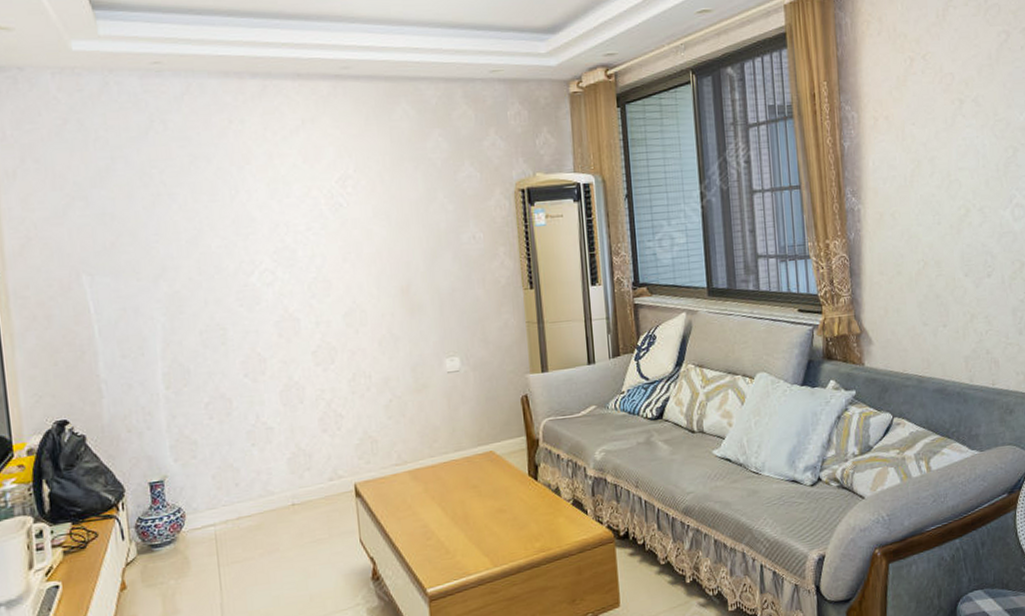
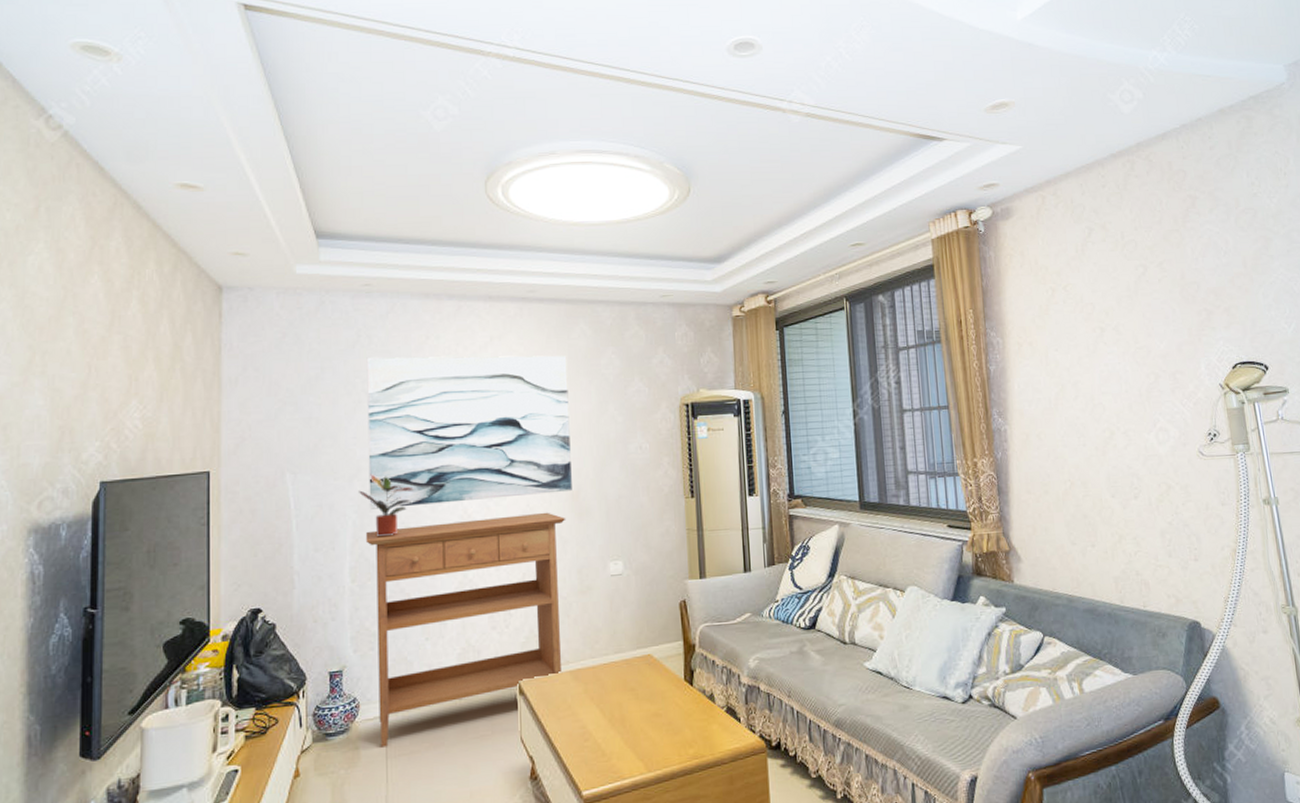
wall art: none [162,139,402,311] -> present [366,355,572,509]
potted plant: none [166,273,227,341] -> present [359,474,414,537]
console table: none [177,308,399,556] -> present [365,512,566,748]

